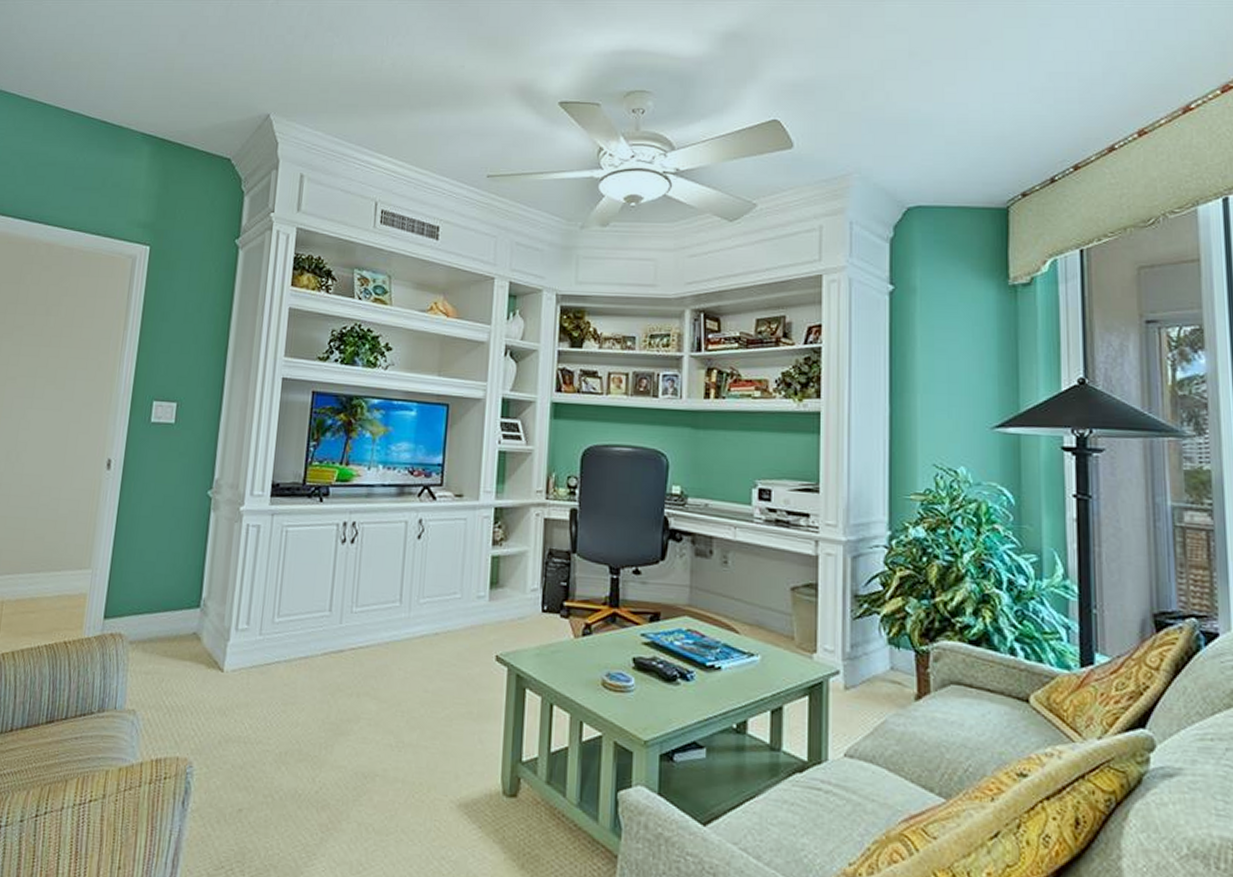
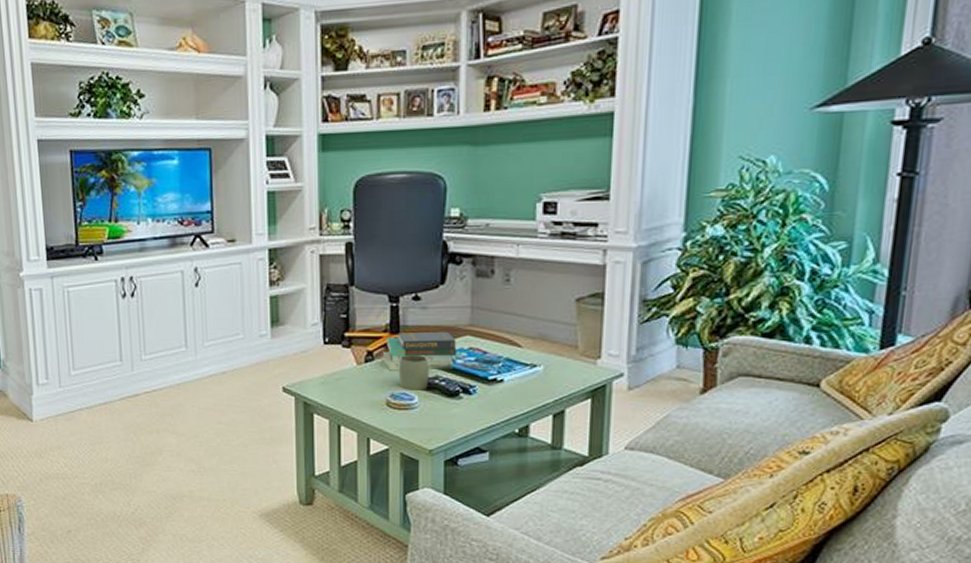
books: none [600,607,675,651] -> present [382,332,457,371]
mug: none [615,630,648,672] -> present [398,354,430,390]

